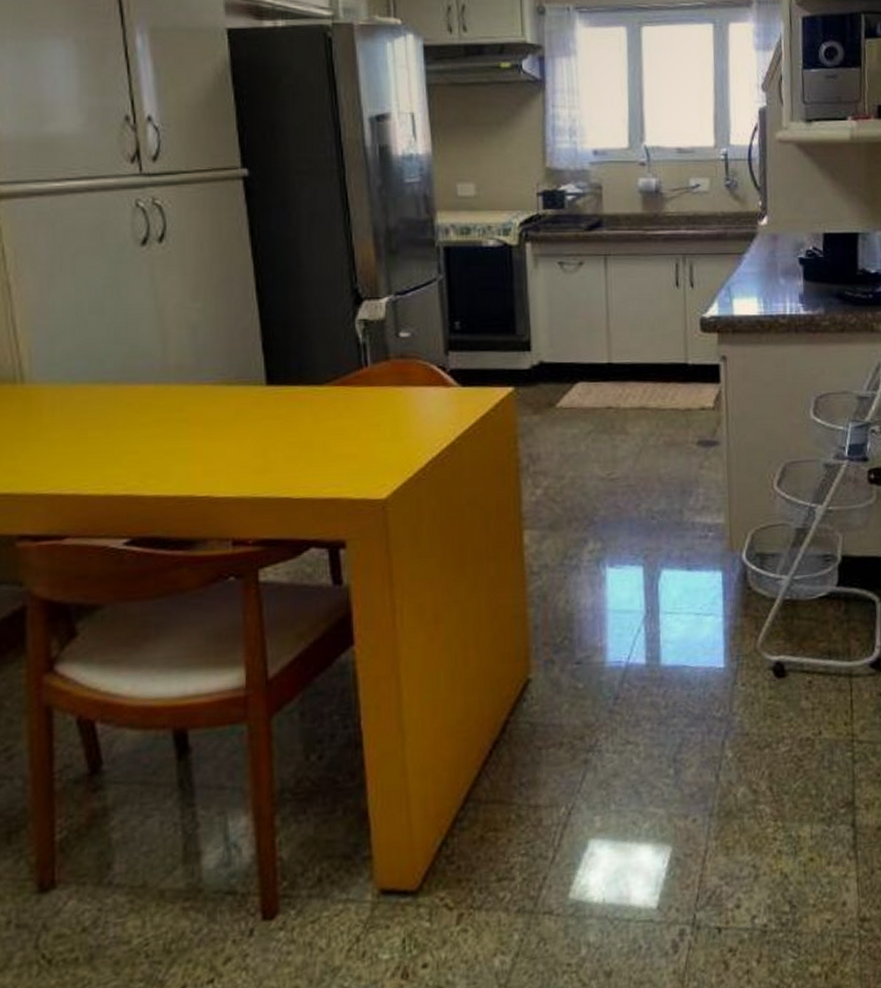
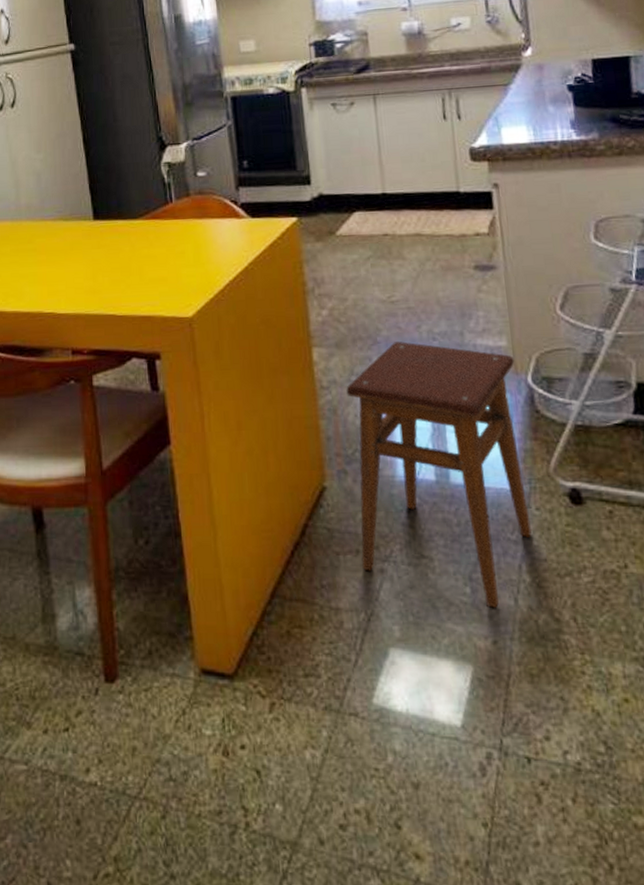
stool: none [558,521,736,787] -> present [346,341,532,608]

